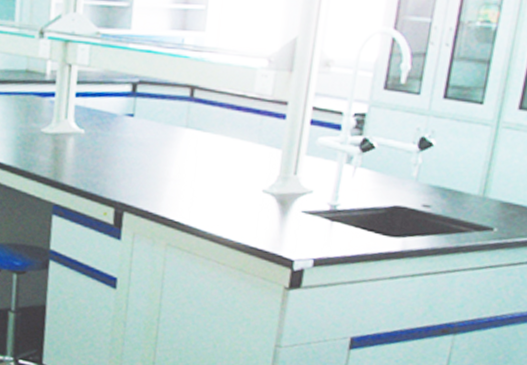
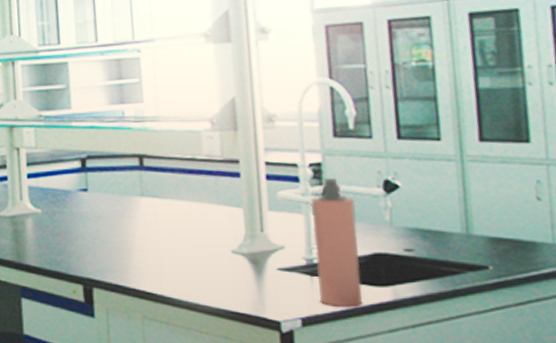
spray bottle: none [335,129,389,253] -> present [310,177,363,308]

